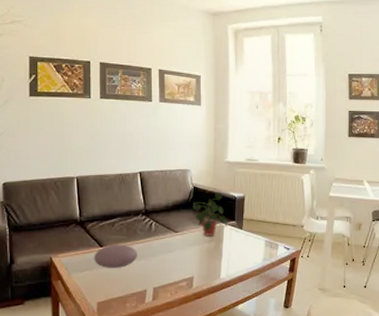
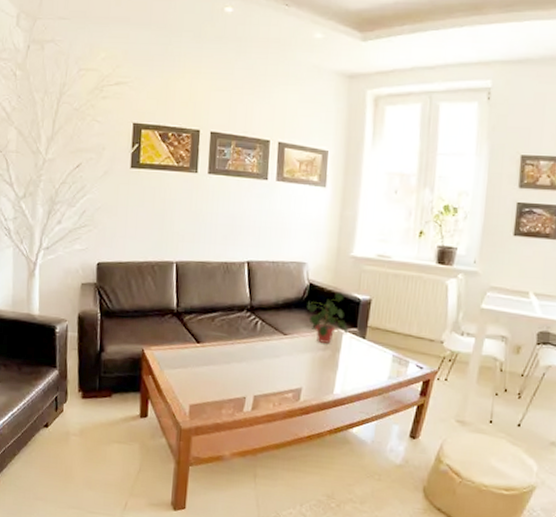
decorative bowl: present [94,244,138,269] -> none [189,341,239,369]

